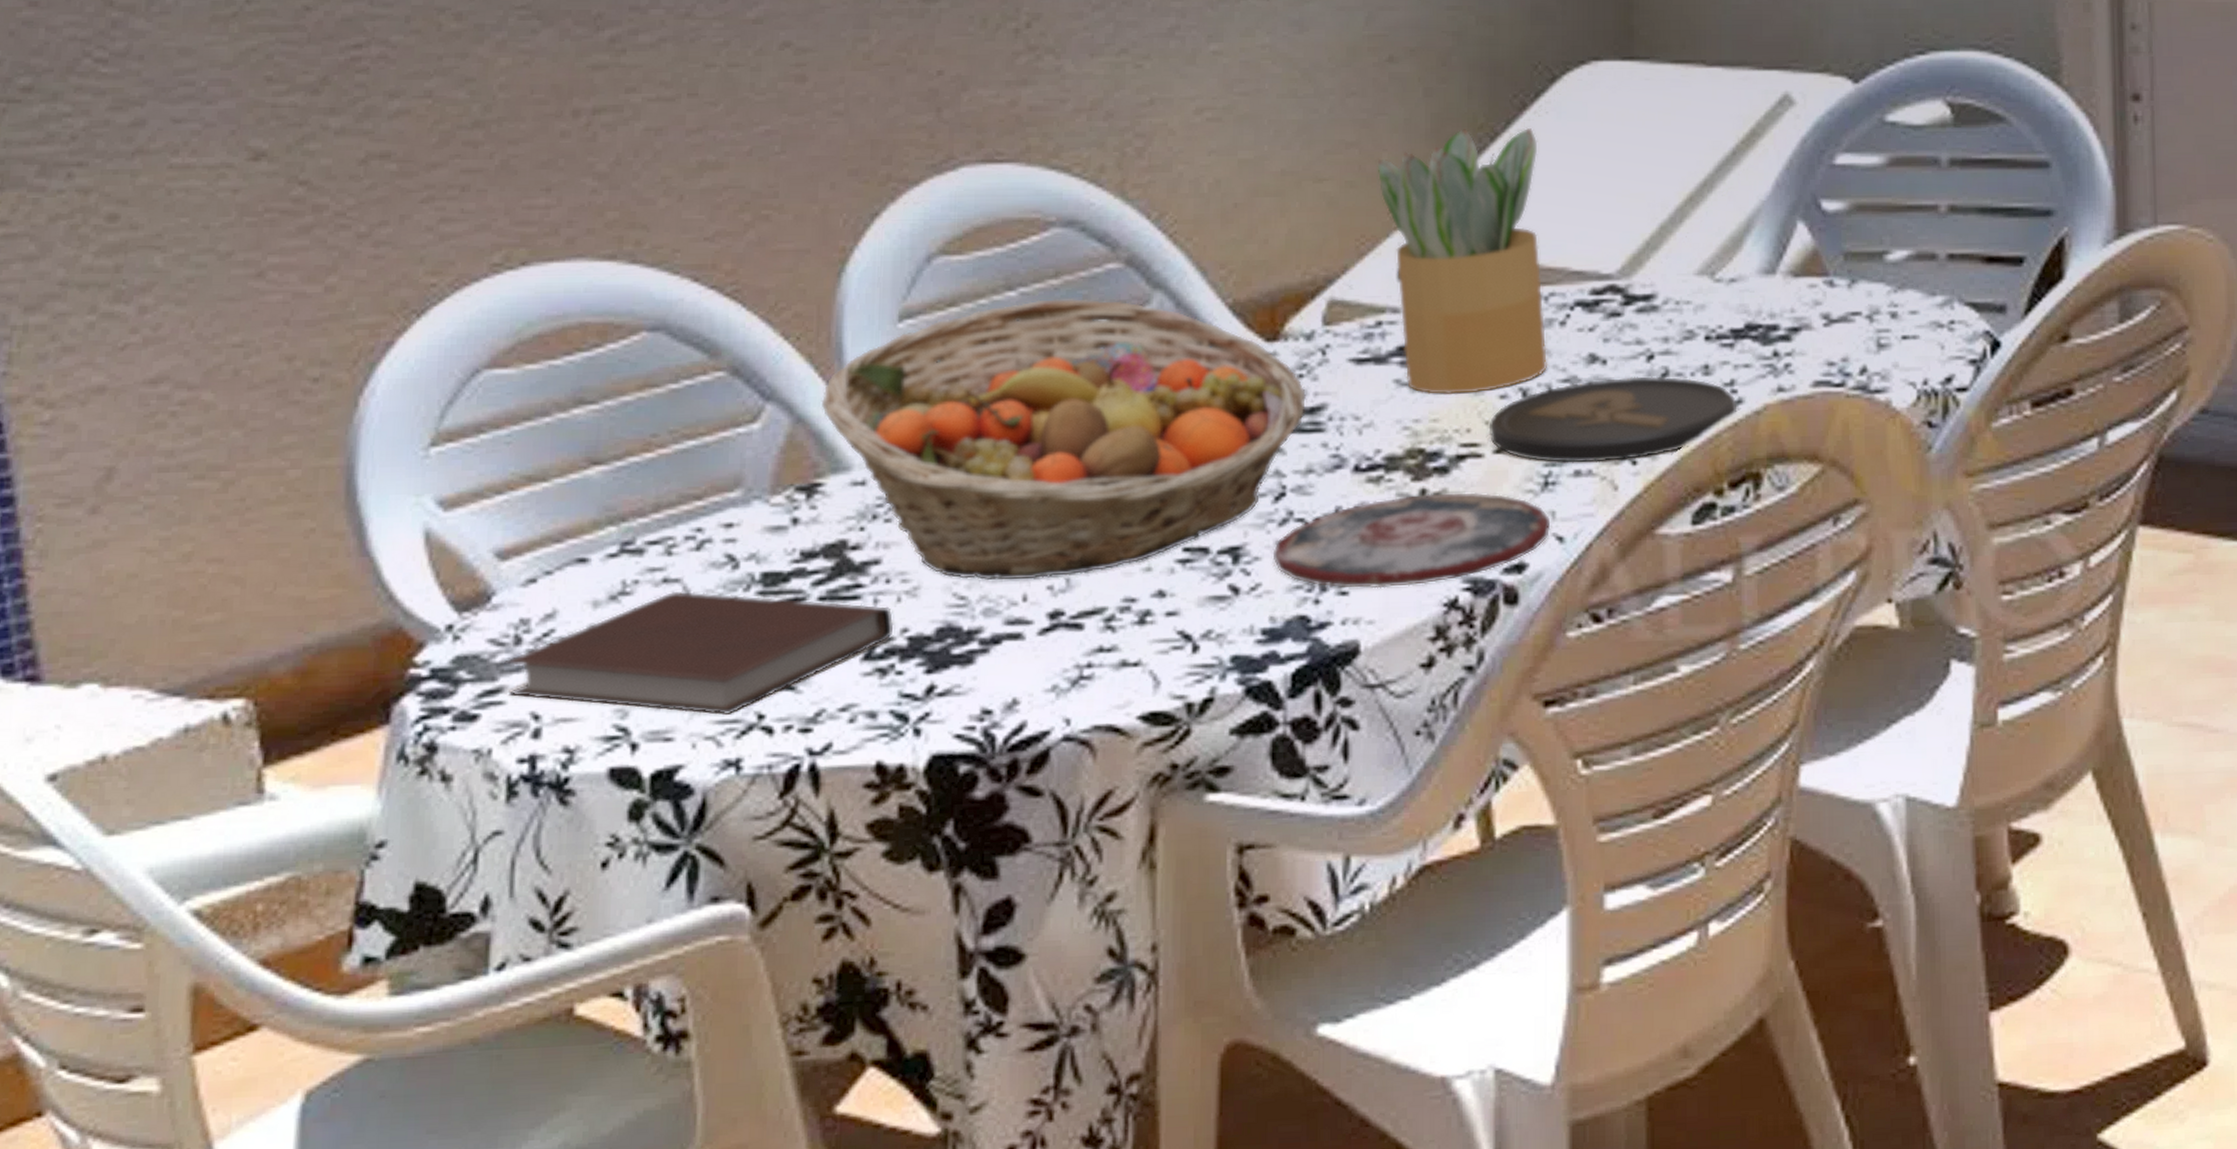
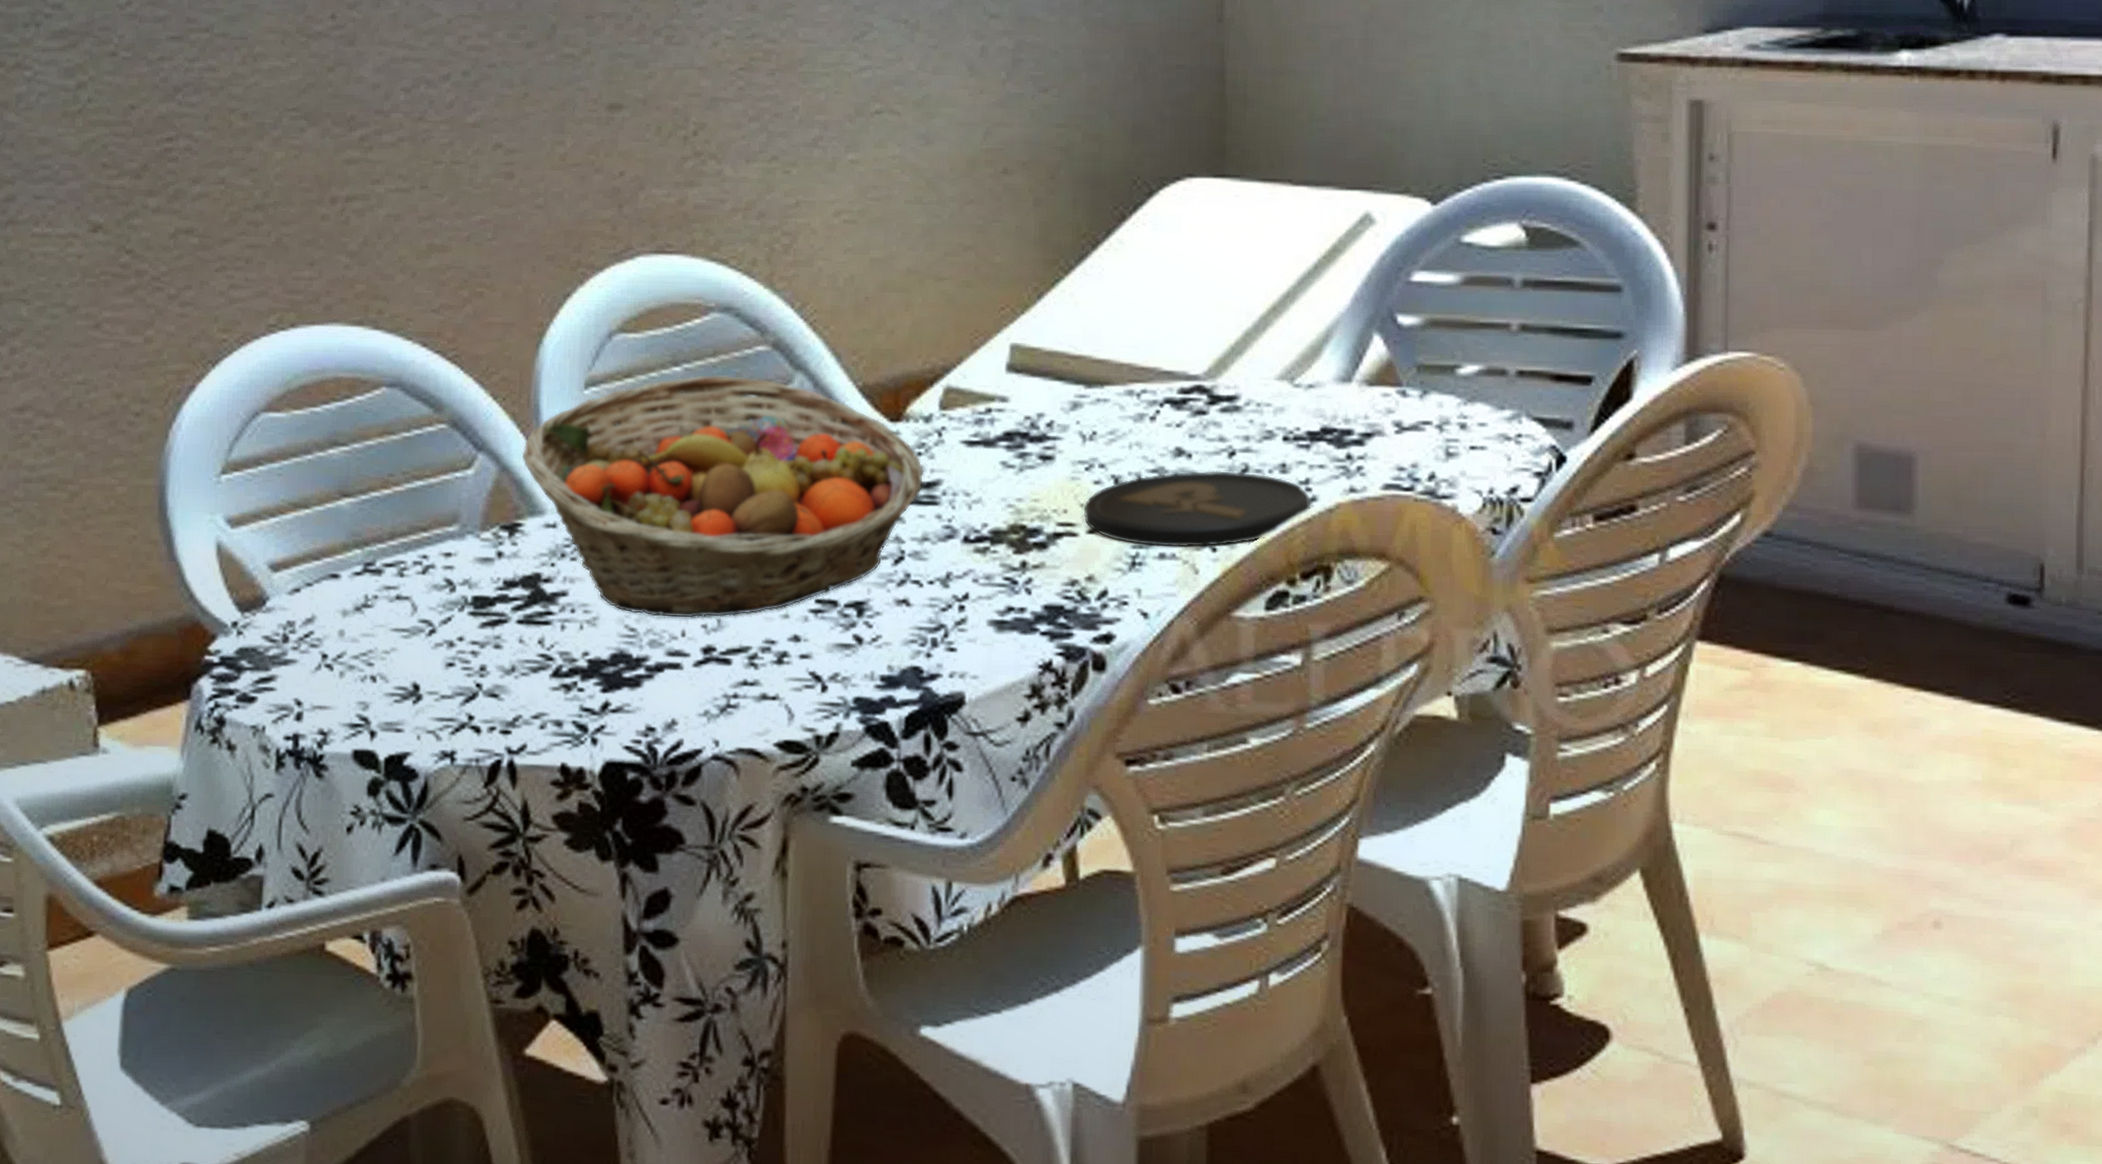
notebook: present [504,591,894,716] -> none [275,606,577,715]
plate: present [1272,492,1551,589] -> none [891,566,1137,648]
potted plant: present [1377,127,1548,395] -> none [990,237,1139,478]

